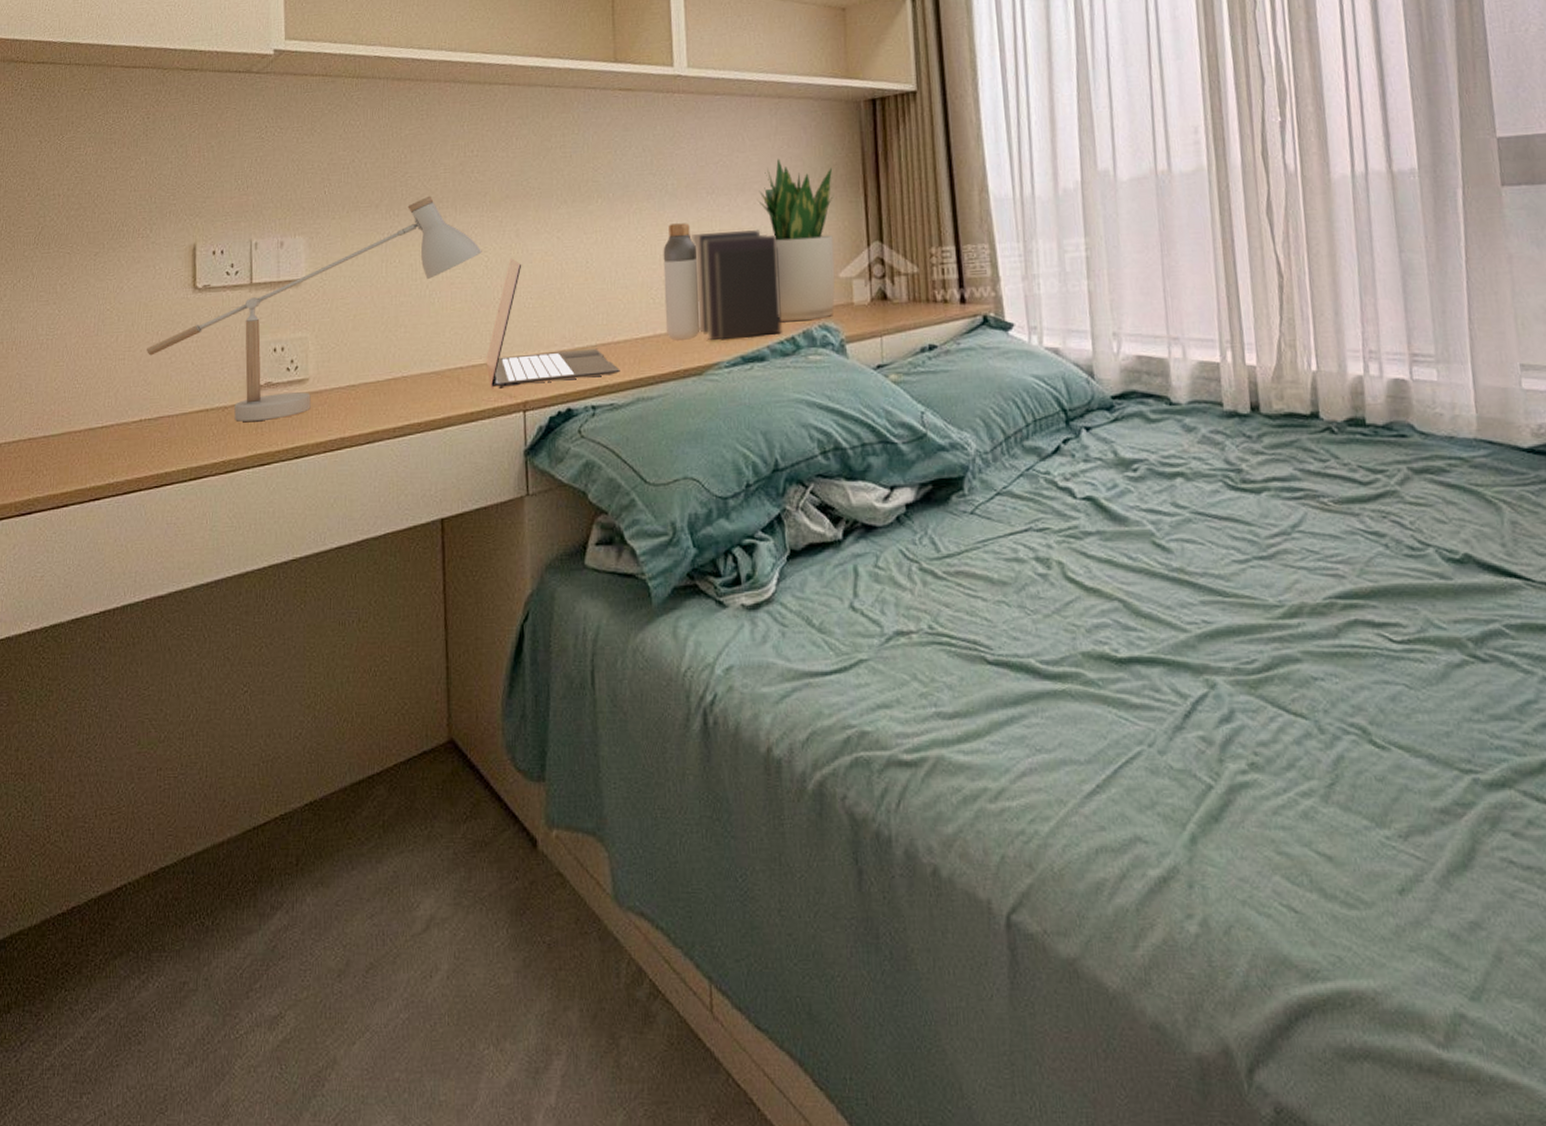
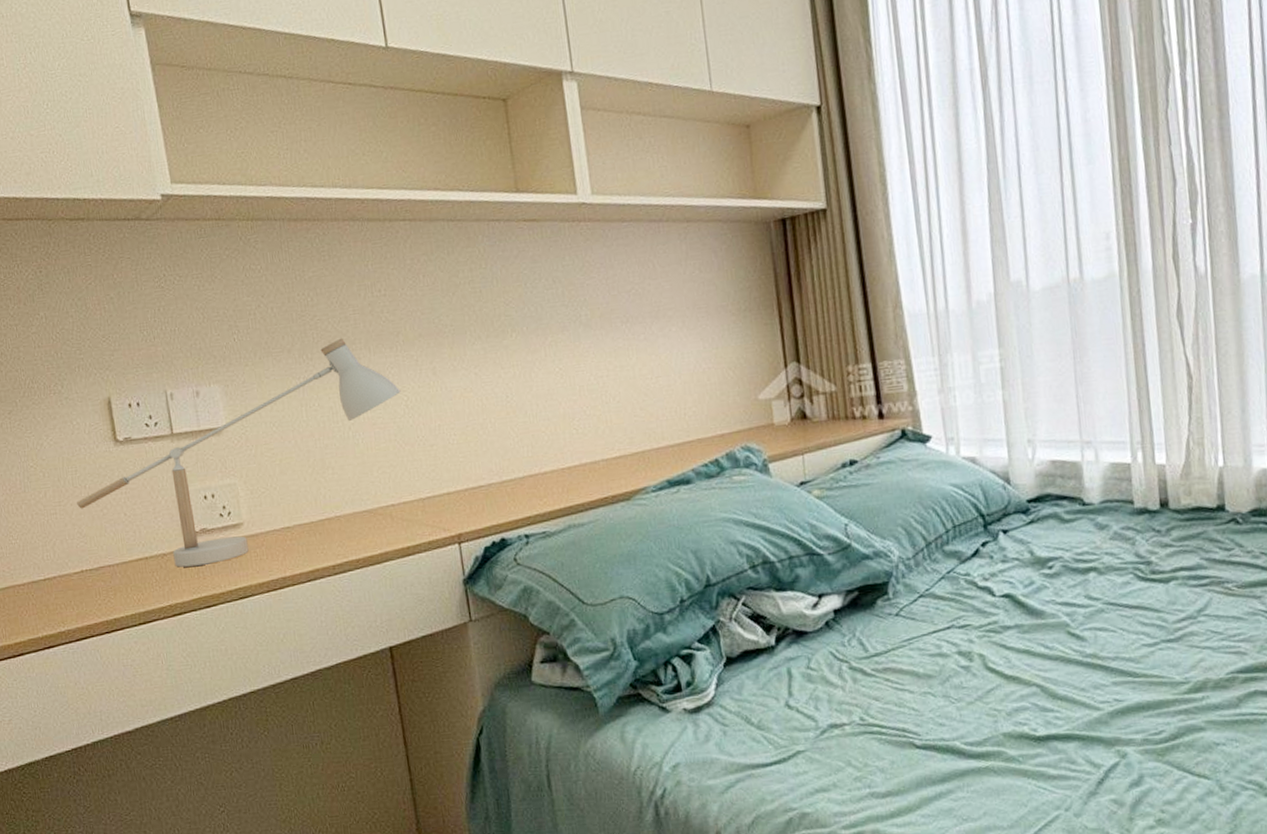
laptop: present [486,258,620,389] -> none [416,396,550,524]
bottle: present [663,223,701,341] -> none [582,353,625,469]
books: present [689,229,782,342] -> none [606,355,706,468]
planter: present [758,158,836,323] -> none [673,283,756,446]

